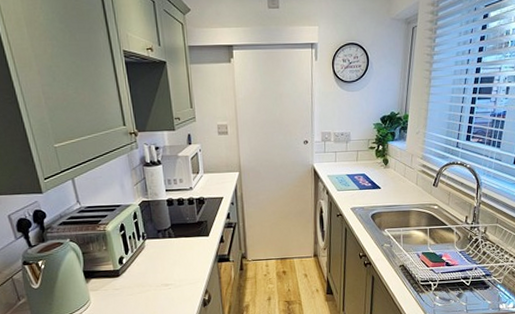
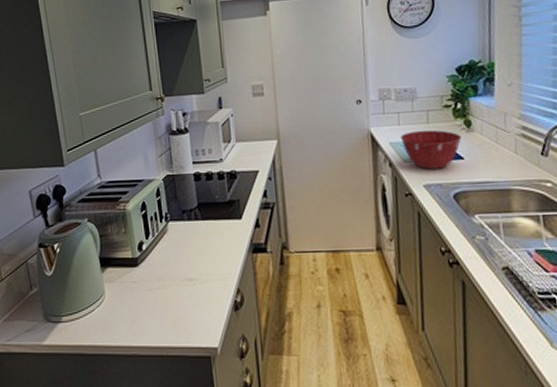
mixing bowl: none [336,166,381,196] -> present [400,129,462,170]

